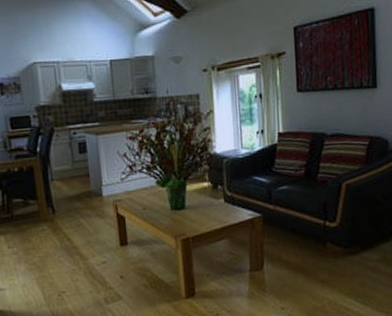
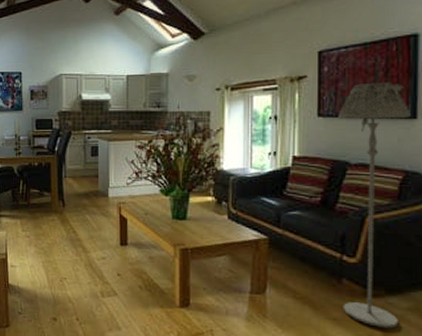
floor lamp: none [314,54,372,281] -> present [338,82,411,329]

